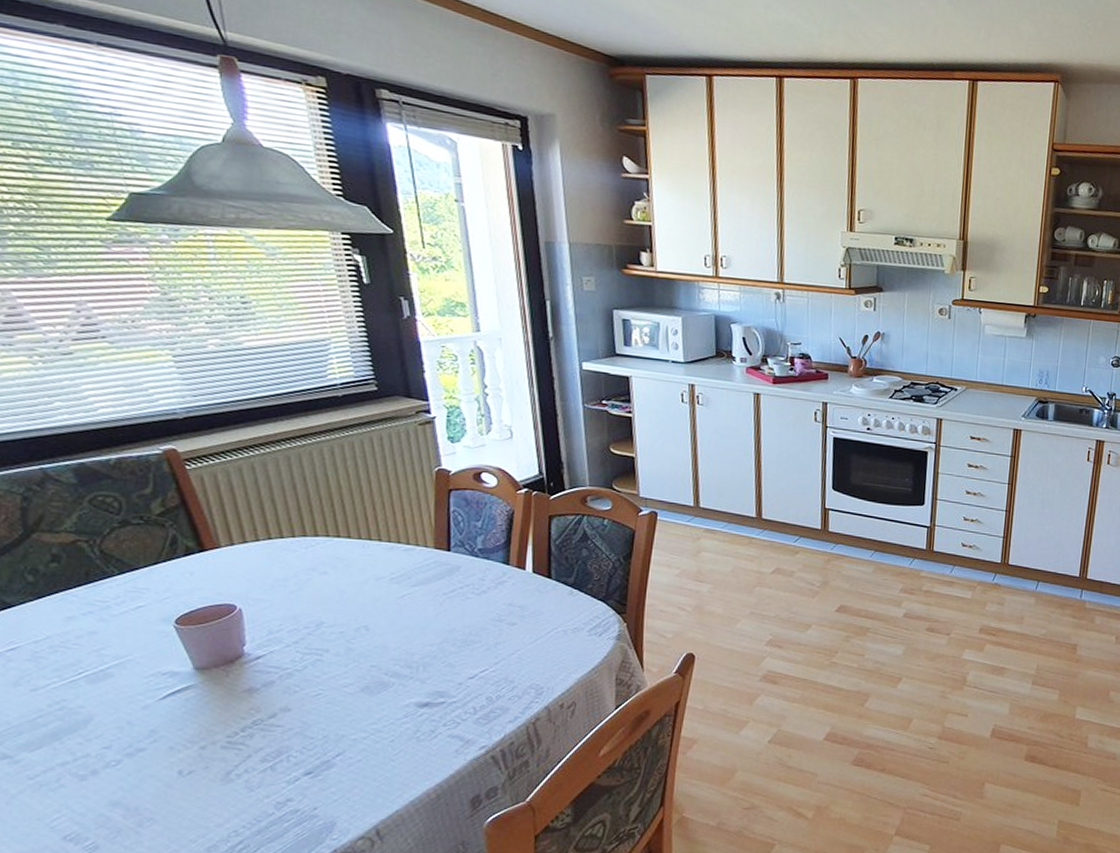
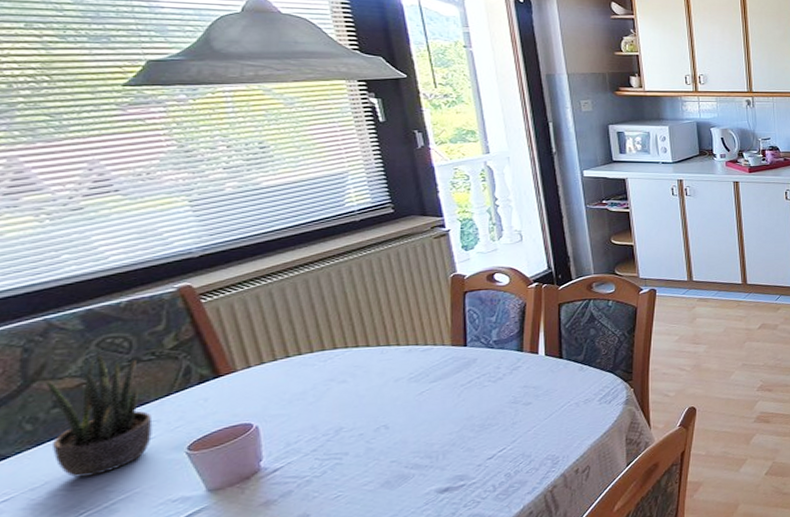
potted plant: none [44,511,143,637] -> present [46,353,153,478]

